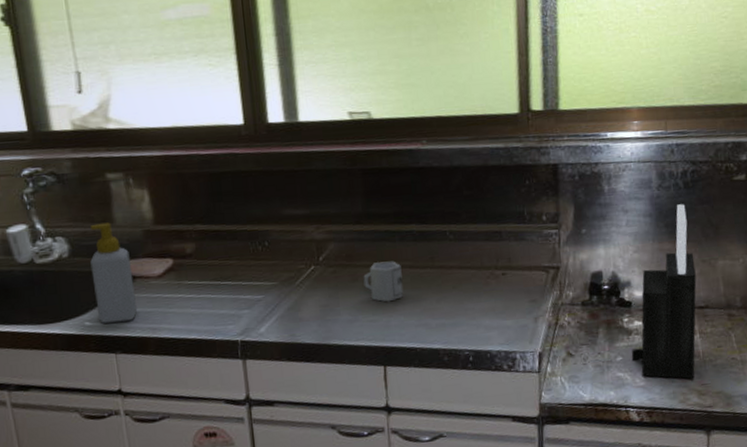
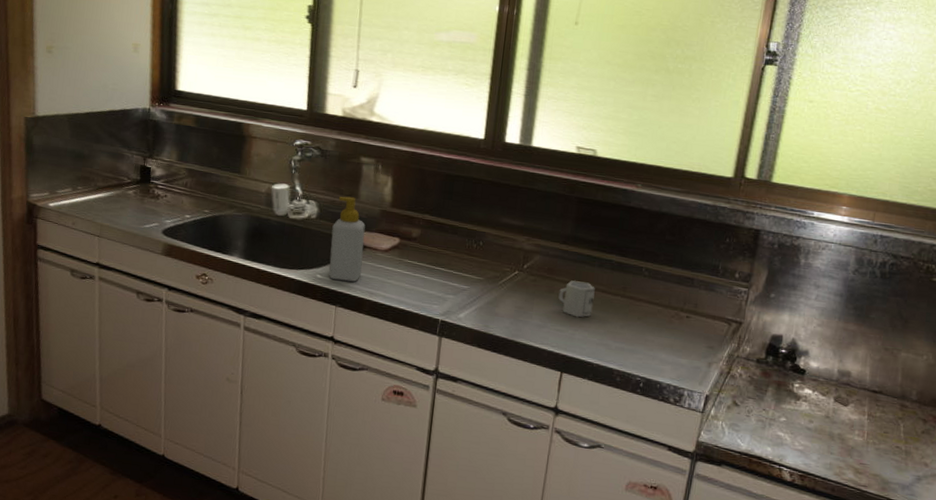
knife block: present [631,204,697,379] -> none [795,291,879,456]

